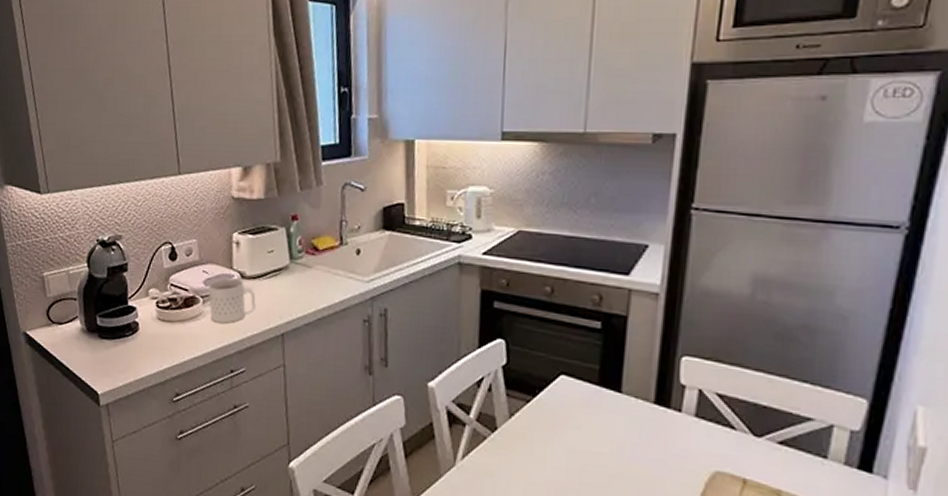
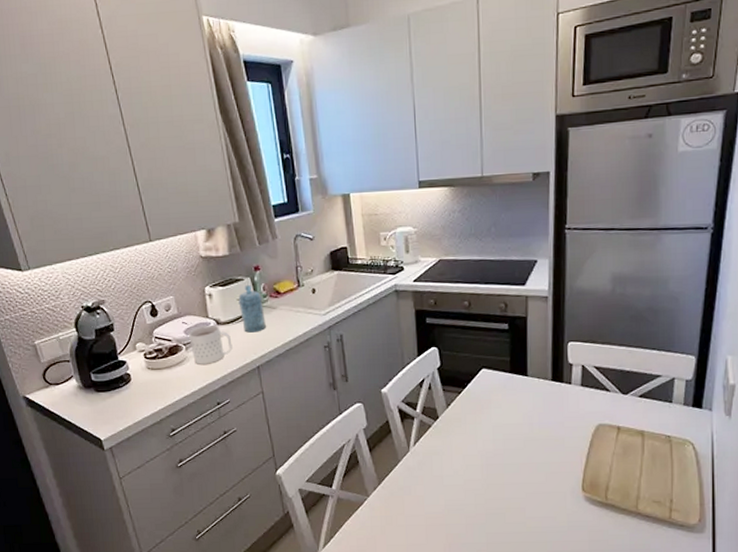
canister: none [269,235,298,293] -> present [238,284,266,333]

